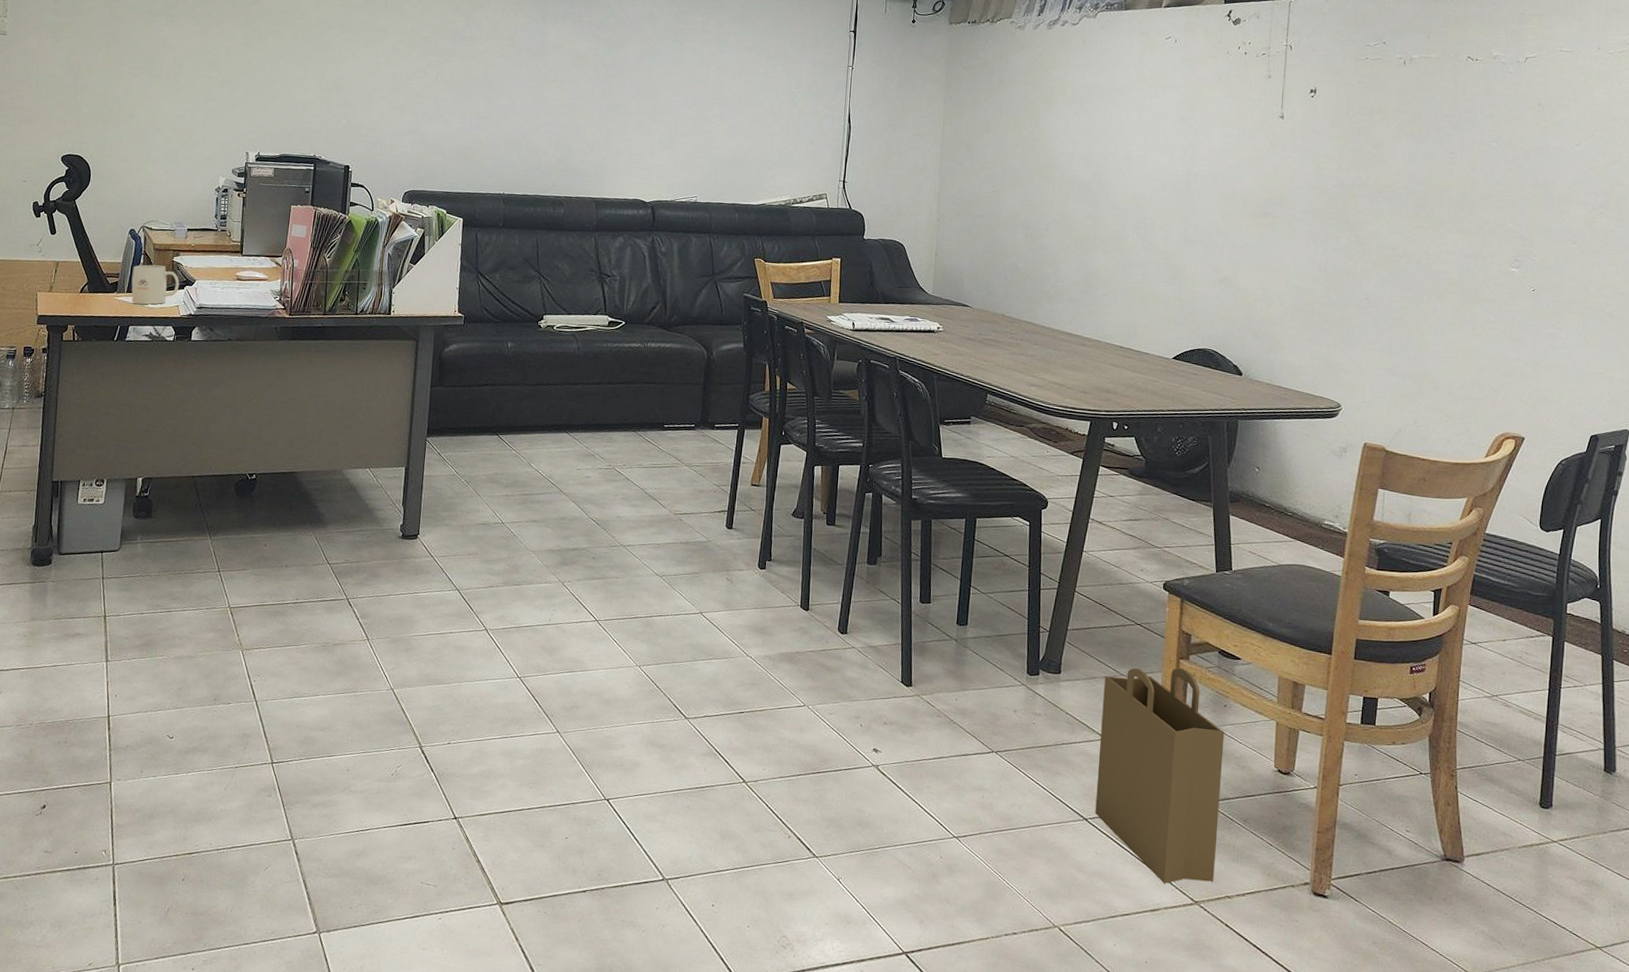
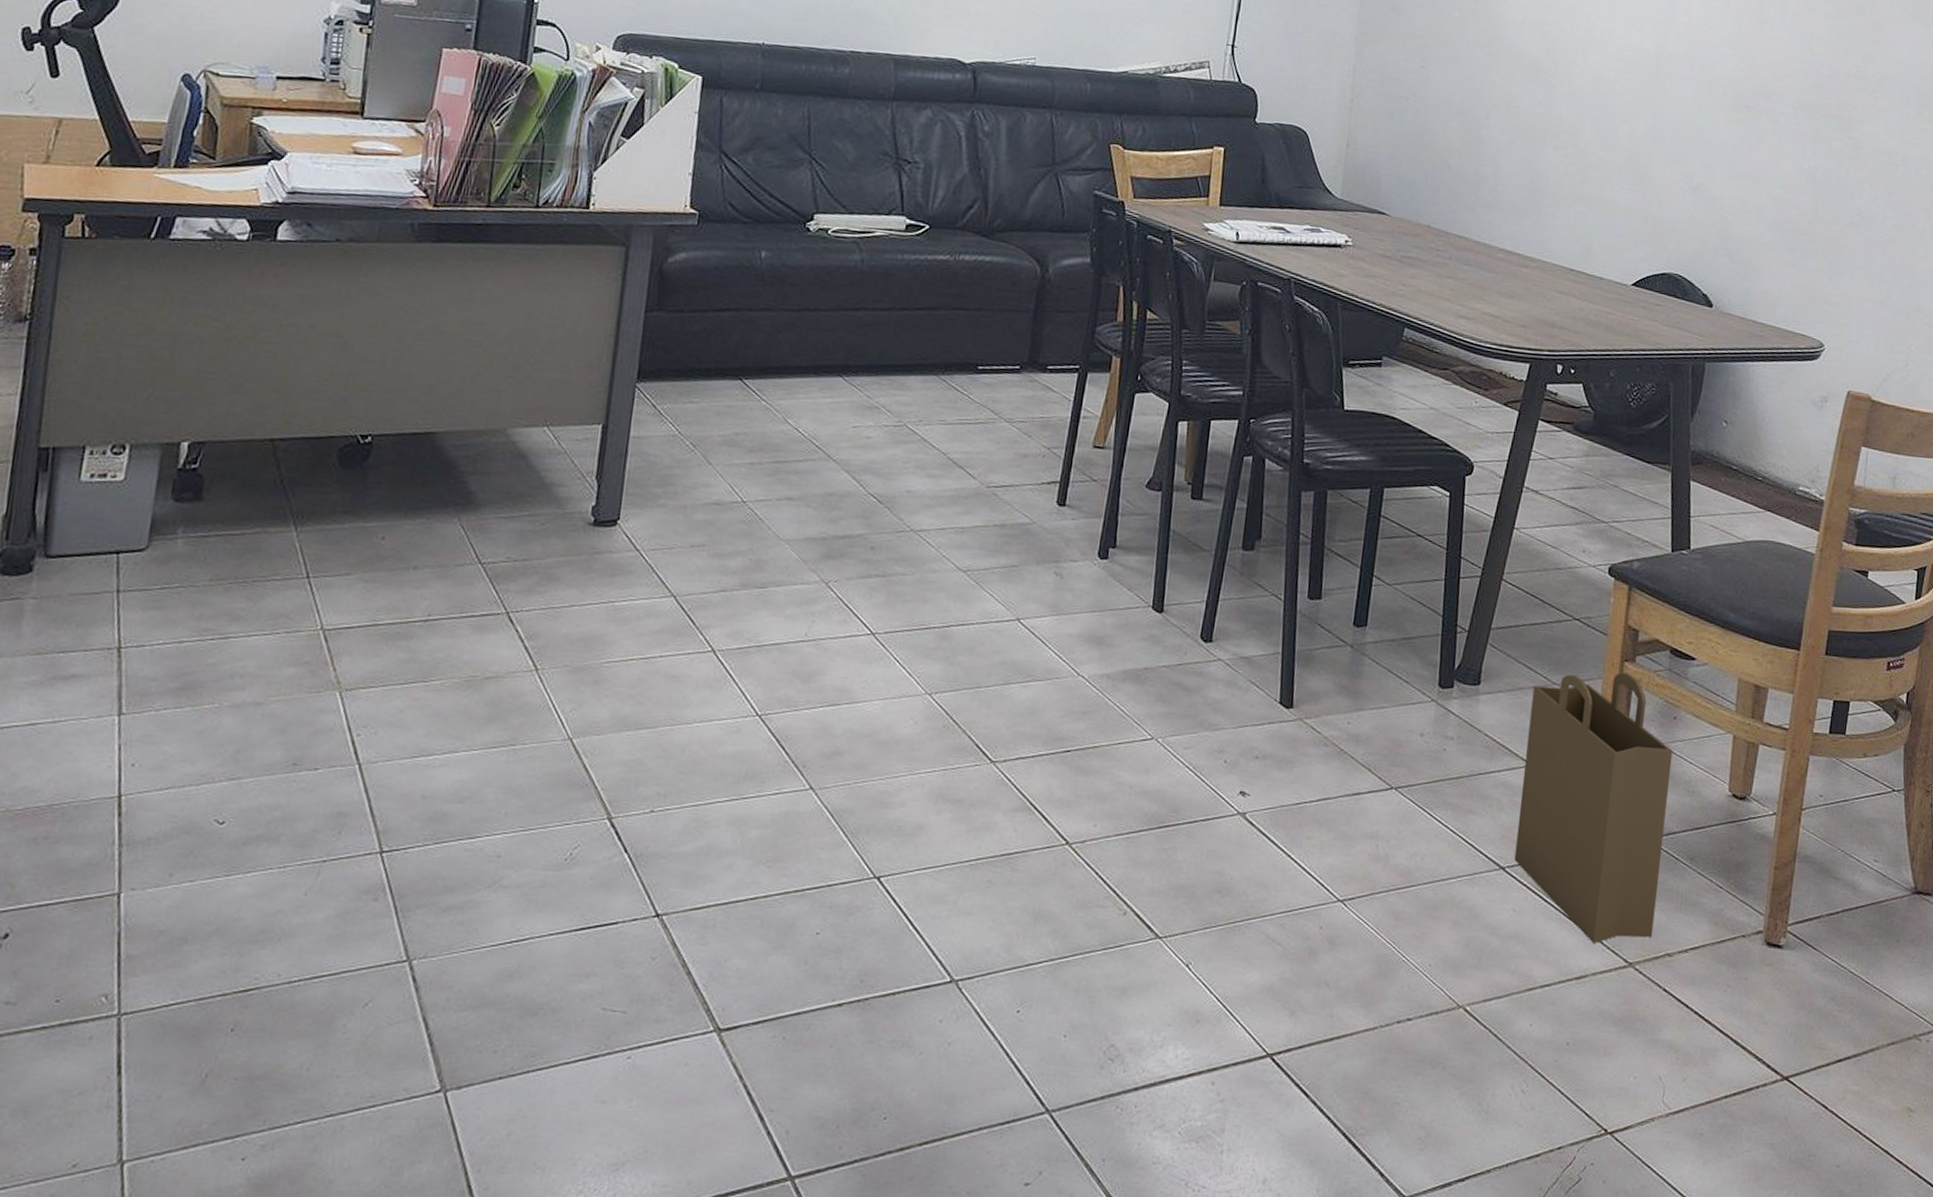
mug: present [131,264,180,305] -> none [181,127,261,187]

